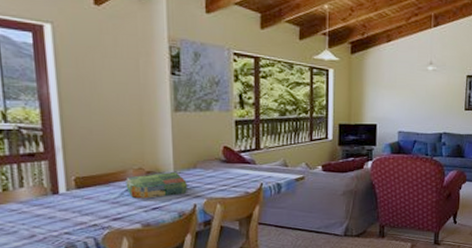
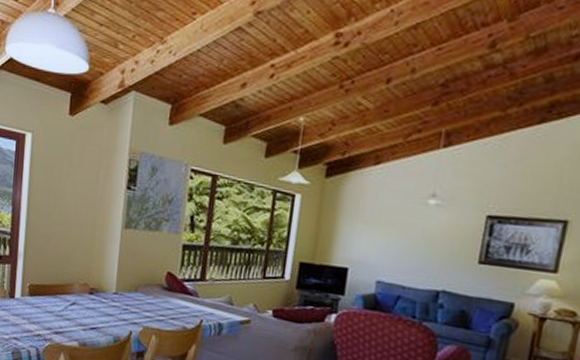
board game: present [125,172,188,199] -> none [70,291,127,319]

